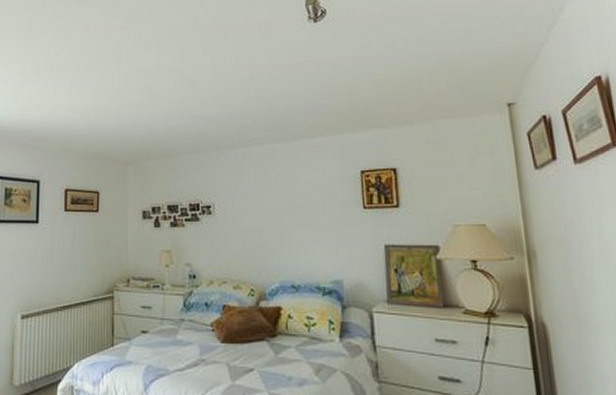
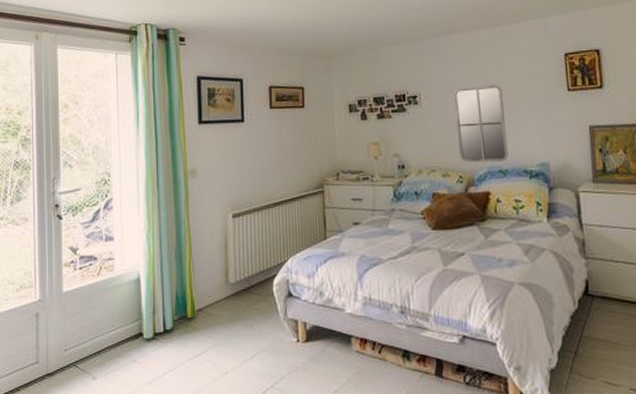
home mirror: none [247,198,302,278] -> present [453,84,509,163]

